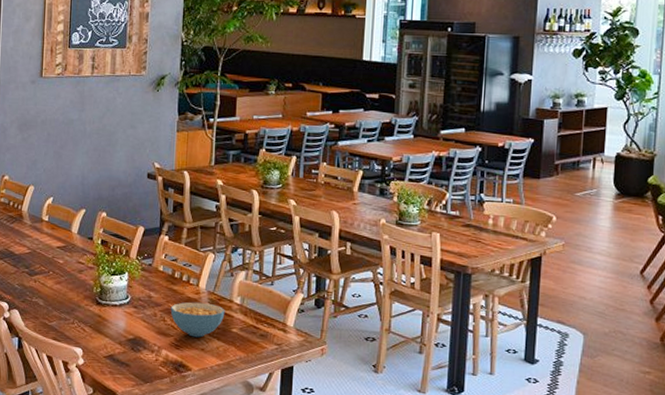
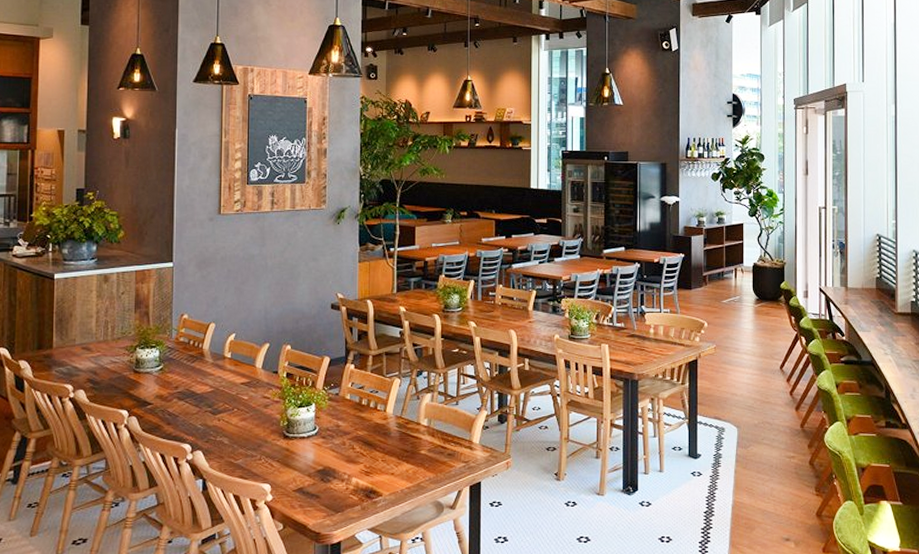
cereal bowl: present [170,302,225,338] -> none [359,427,413,462]

